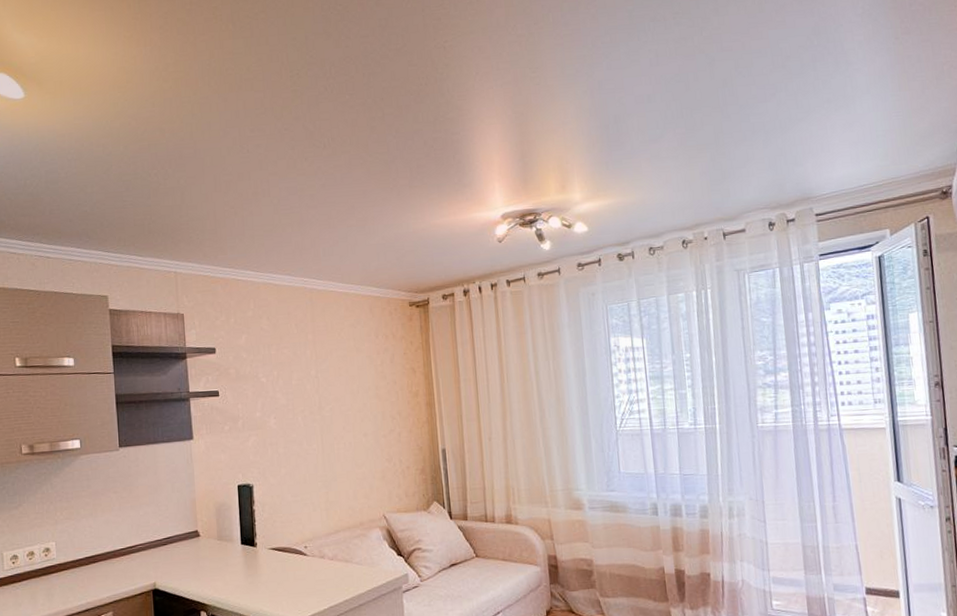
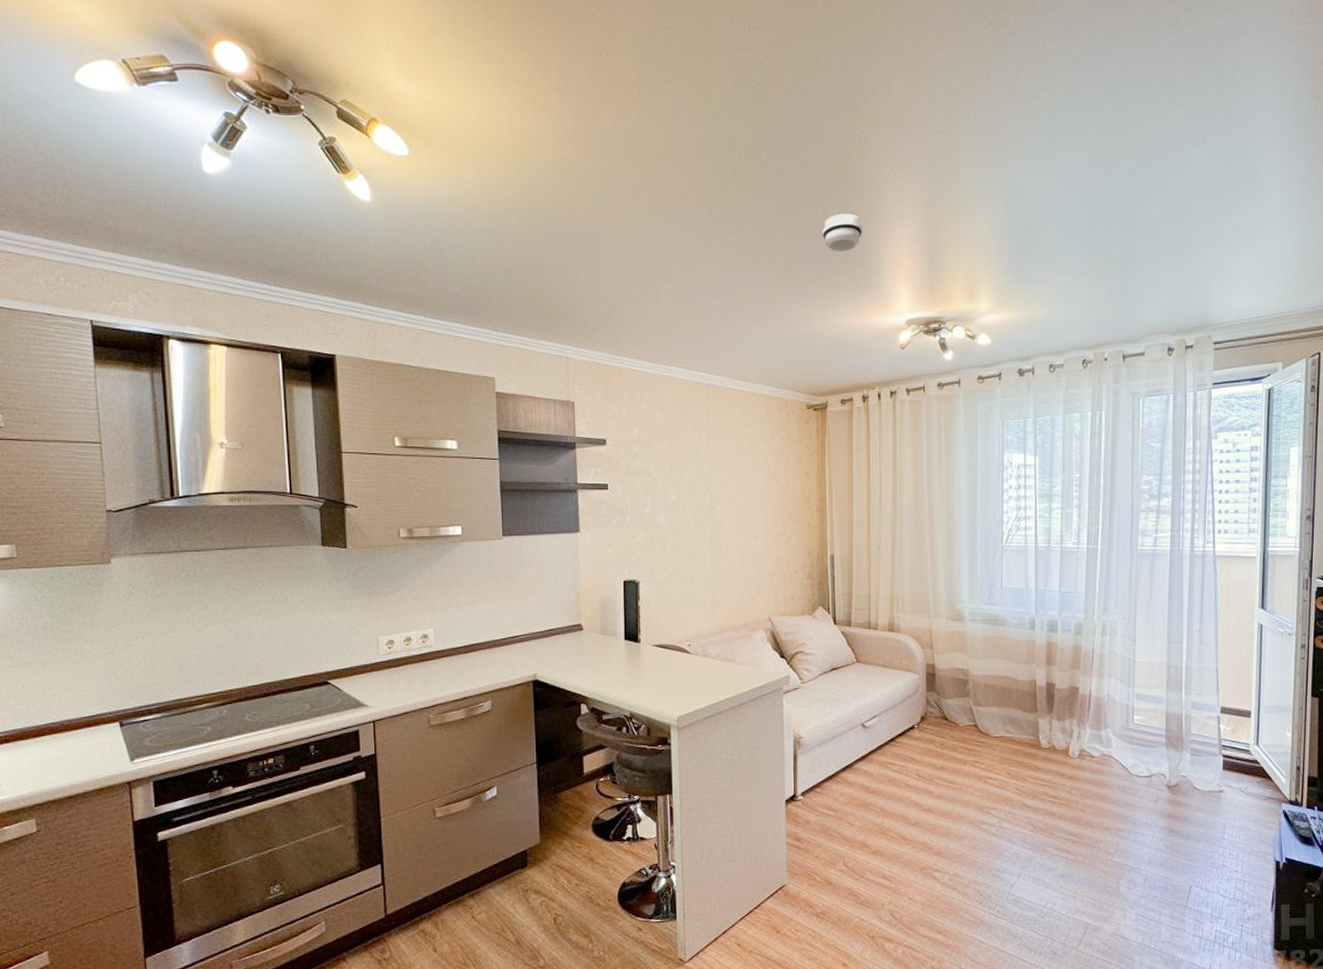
smoke detector: none [414,118,452,155] -> present [823,213,862,252]

